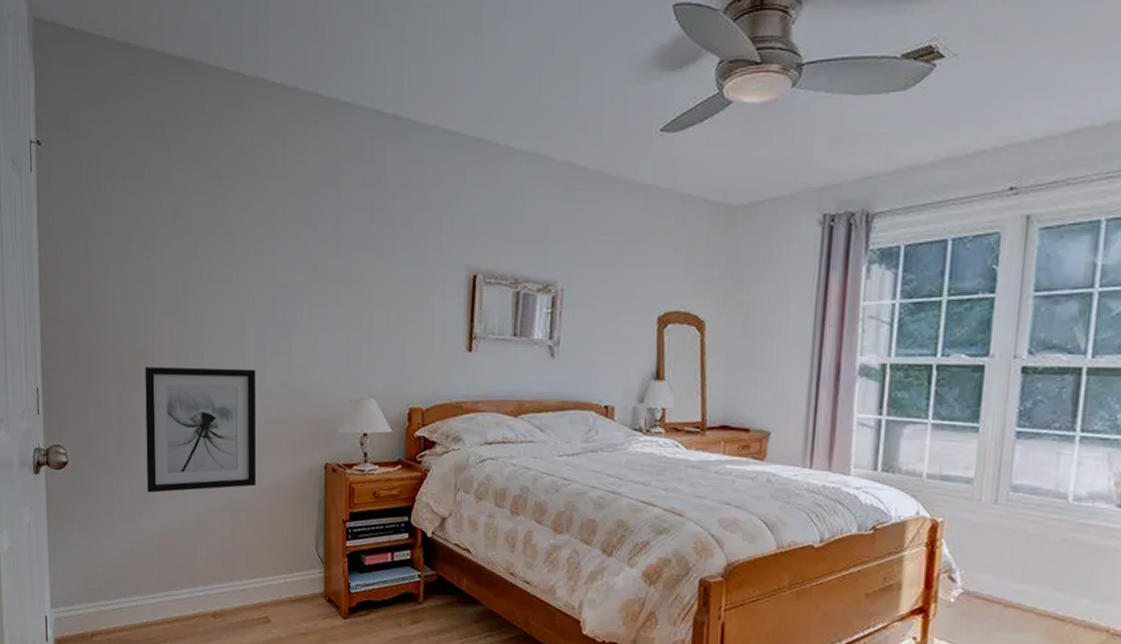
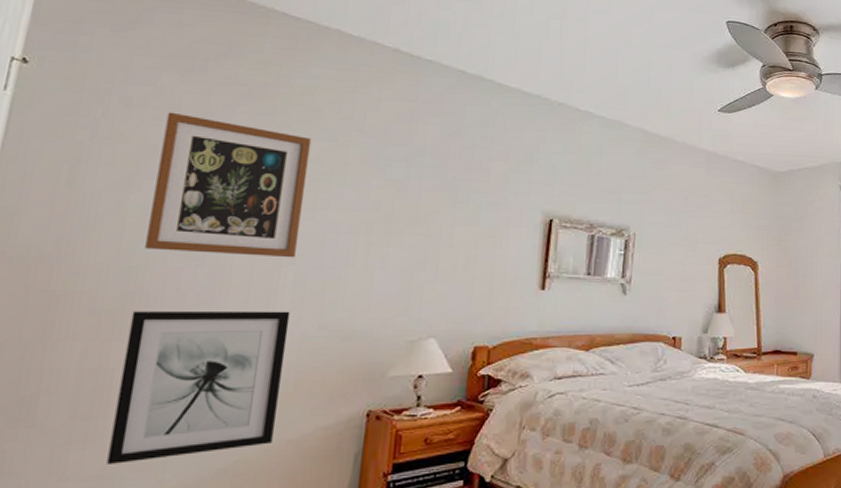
wall art: none [142,181,255,319] -> present [145,112,312,258]

